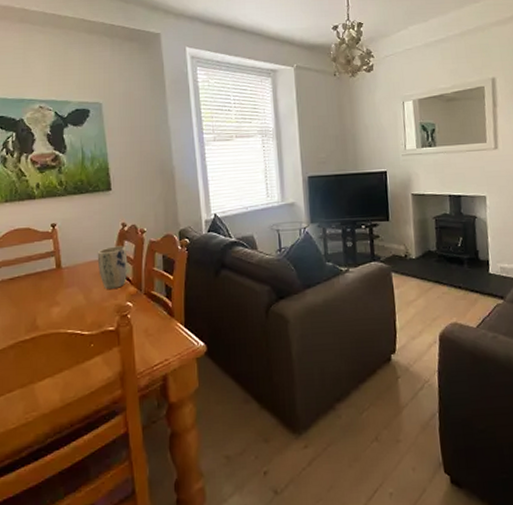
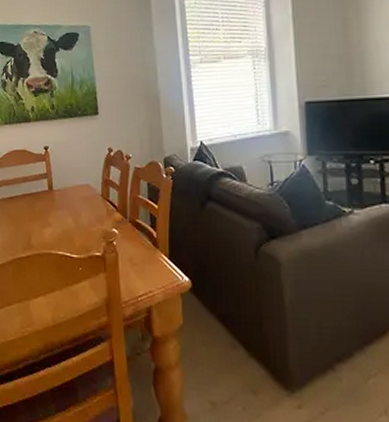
plant pot: present [97,246,128,290] -> none [85,171,114,215]

